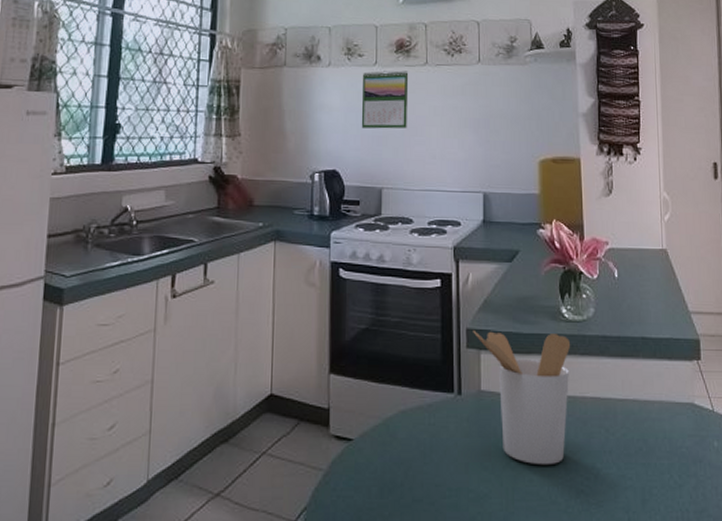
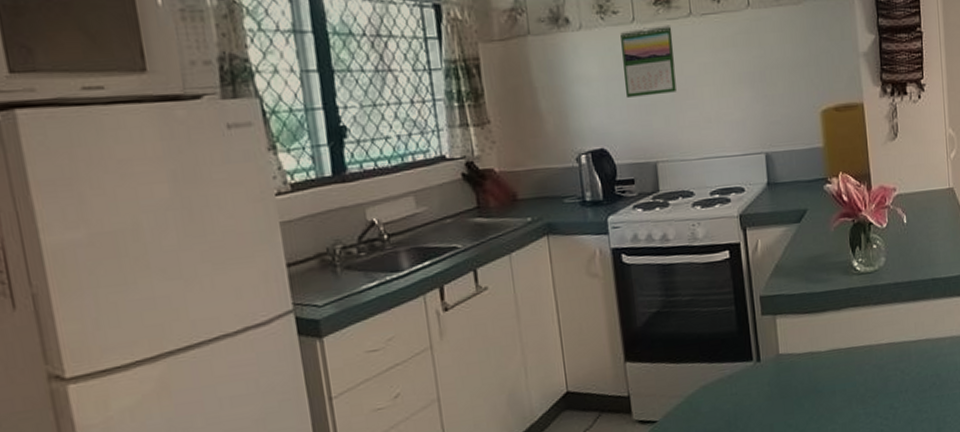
utensil holder: present [473,331,571,466] -> none [766,288,865,415]

